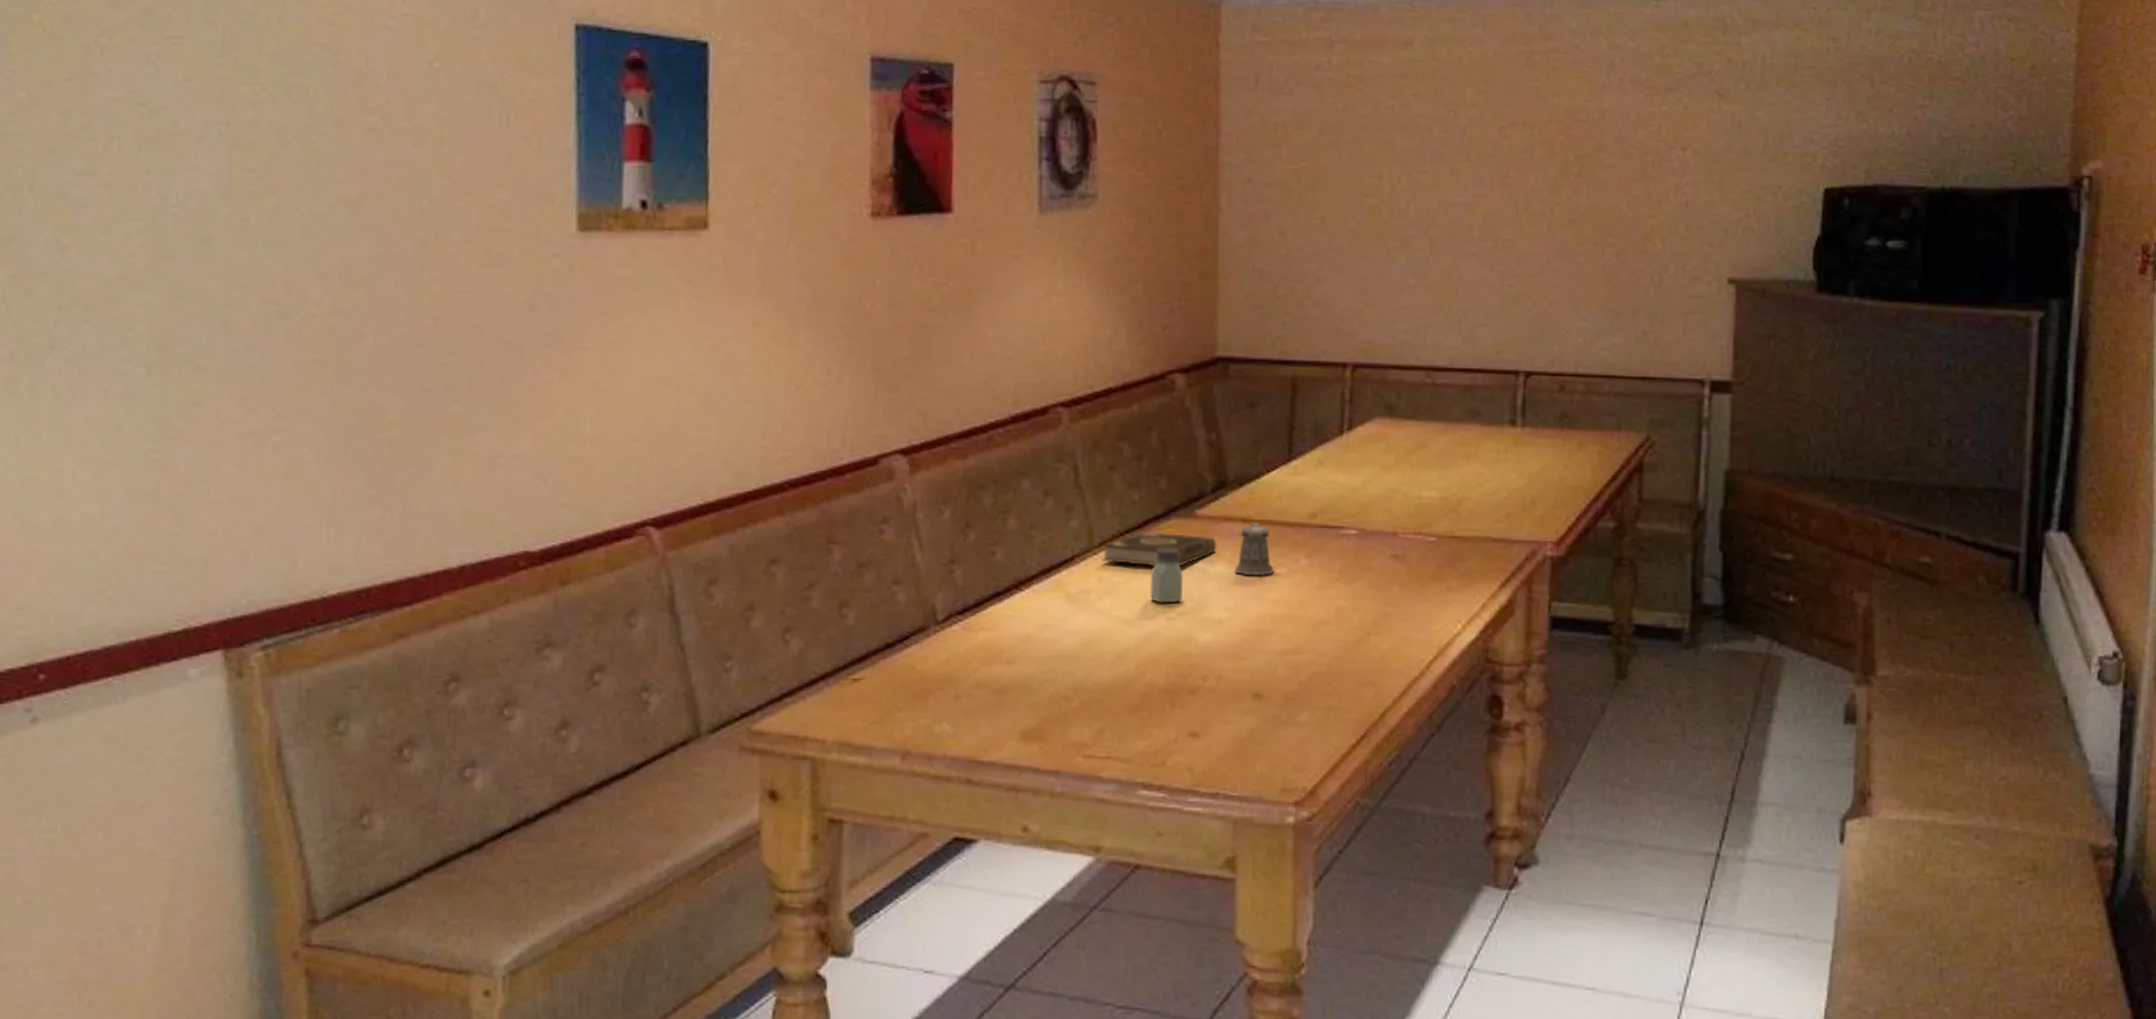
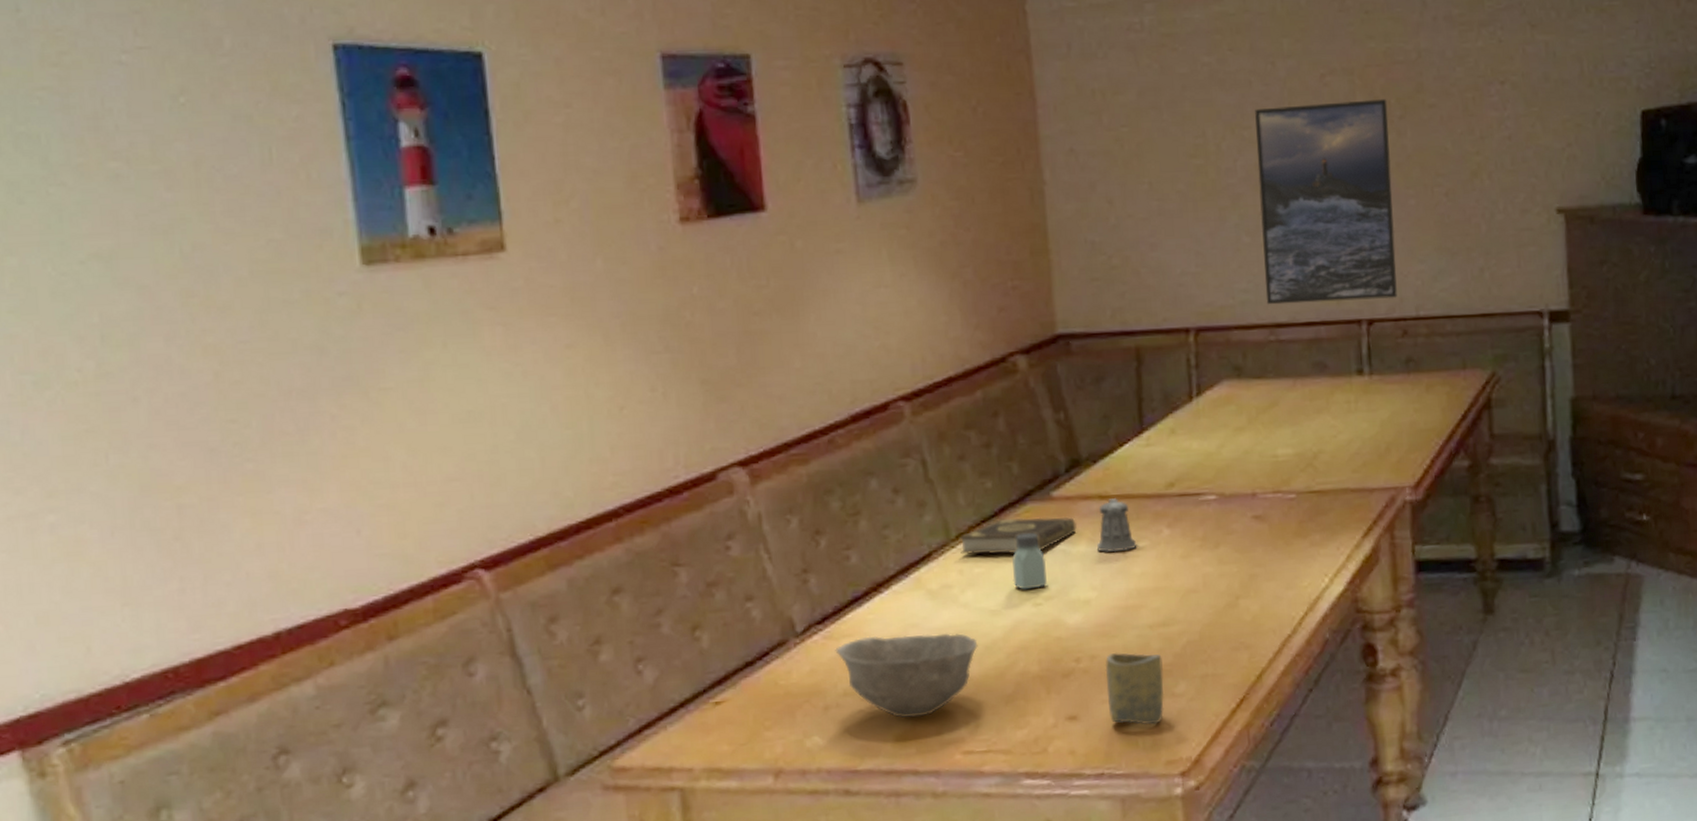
bowl: none [972,631,1109,716] -> present [835,633,978,719]
cup: none [1230,674,1288,751] -> present [1105,652,1165,725]
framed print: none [1425,154,1566,353] -> present [1255,99,1397,305]

